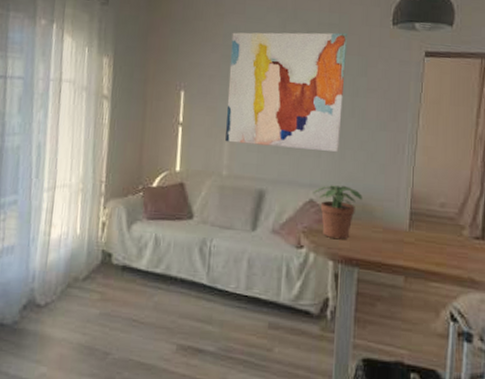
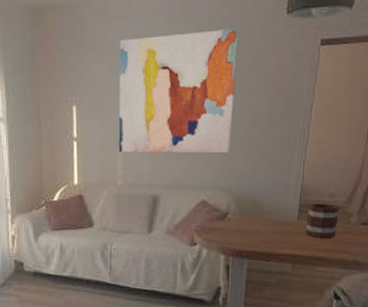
potted plant: present [313,185,362,240] -> none [205,185,253,235]
mug: none [417,212,451,251] -> present [305,203,340,238]

